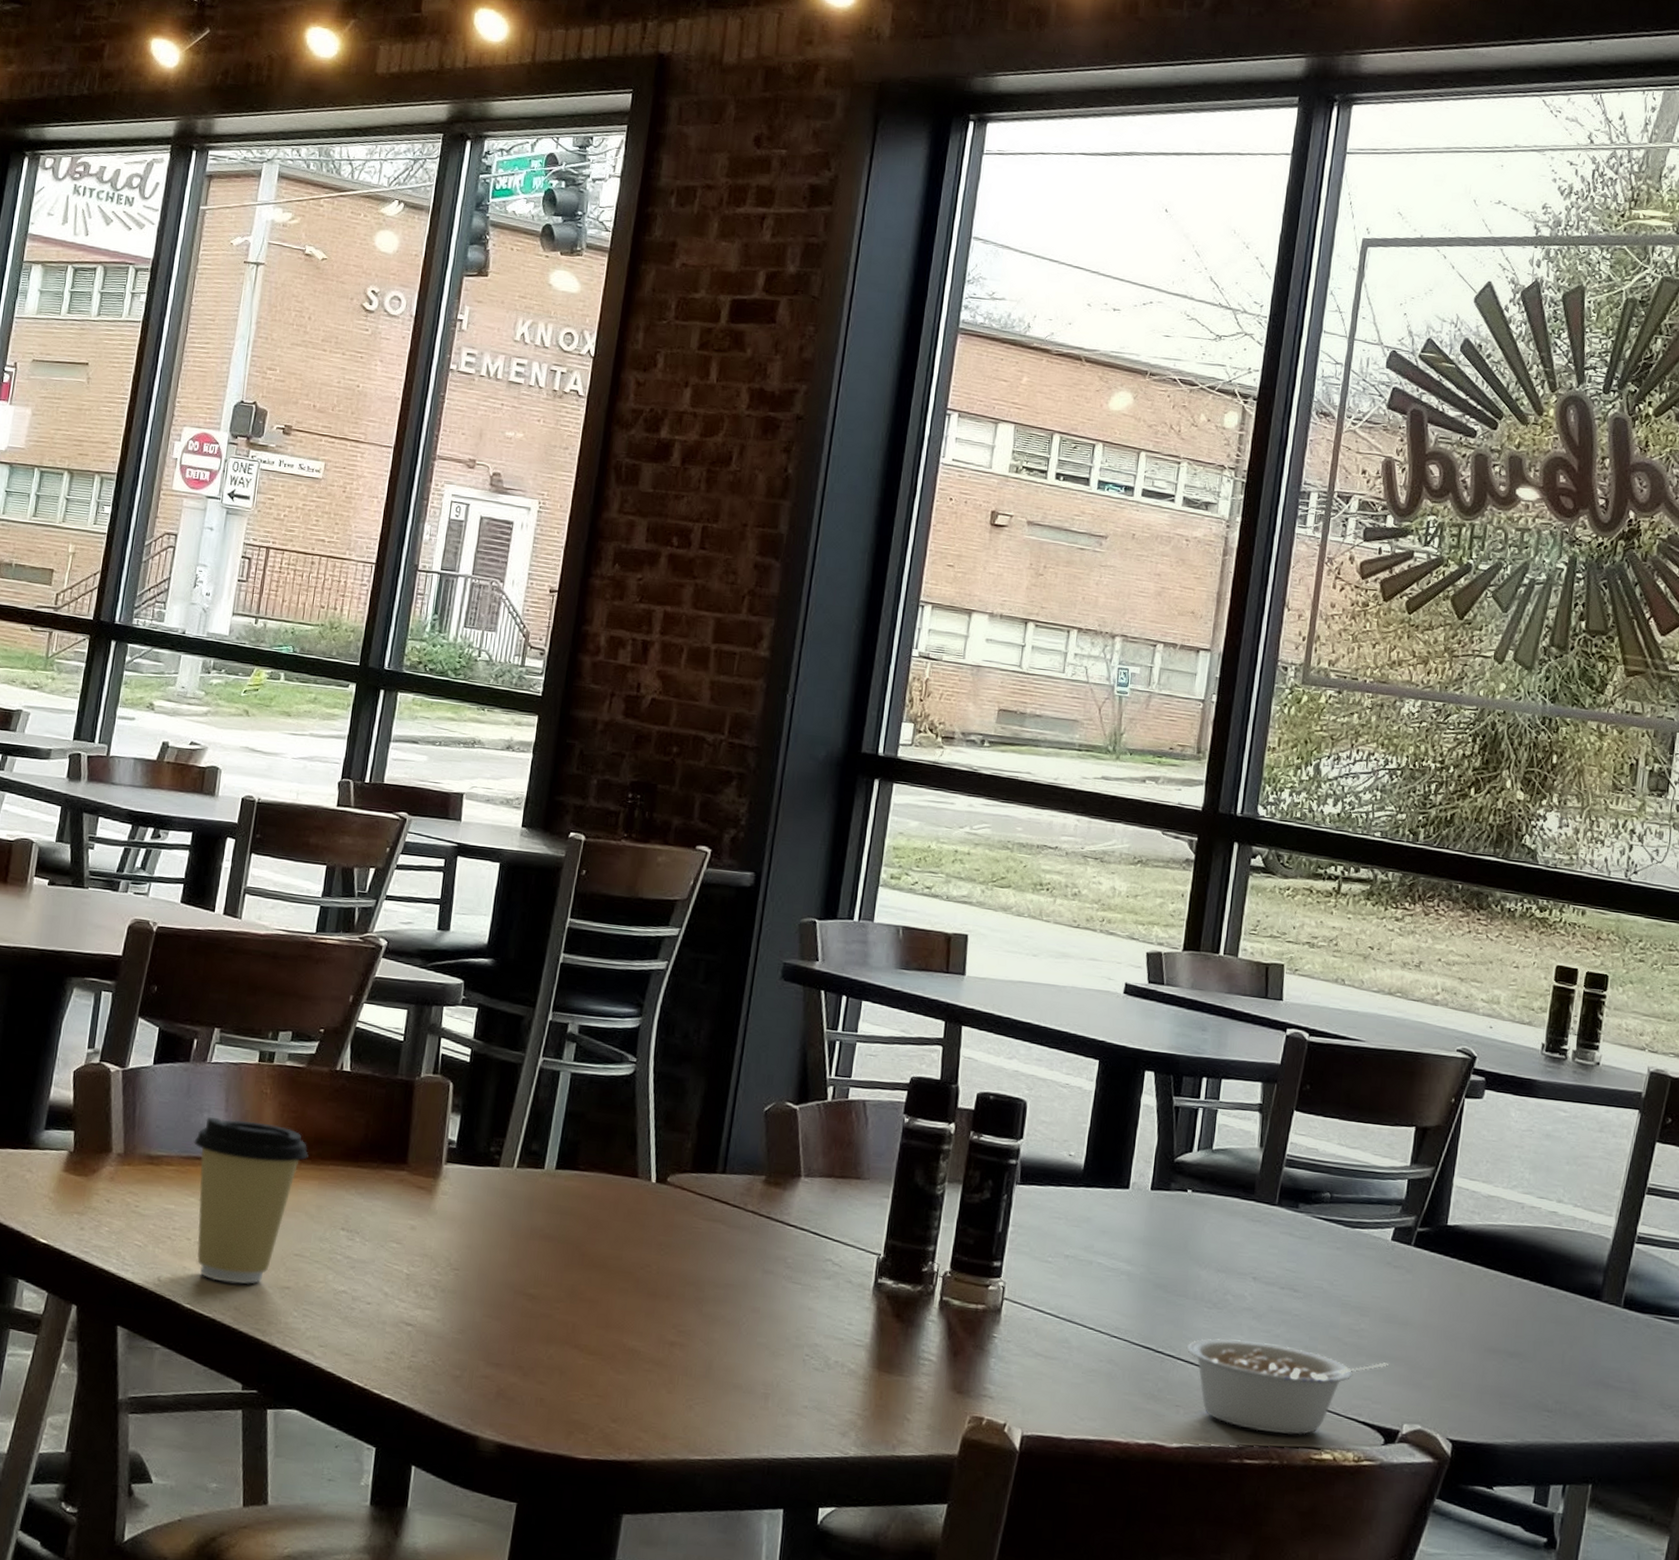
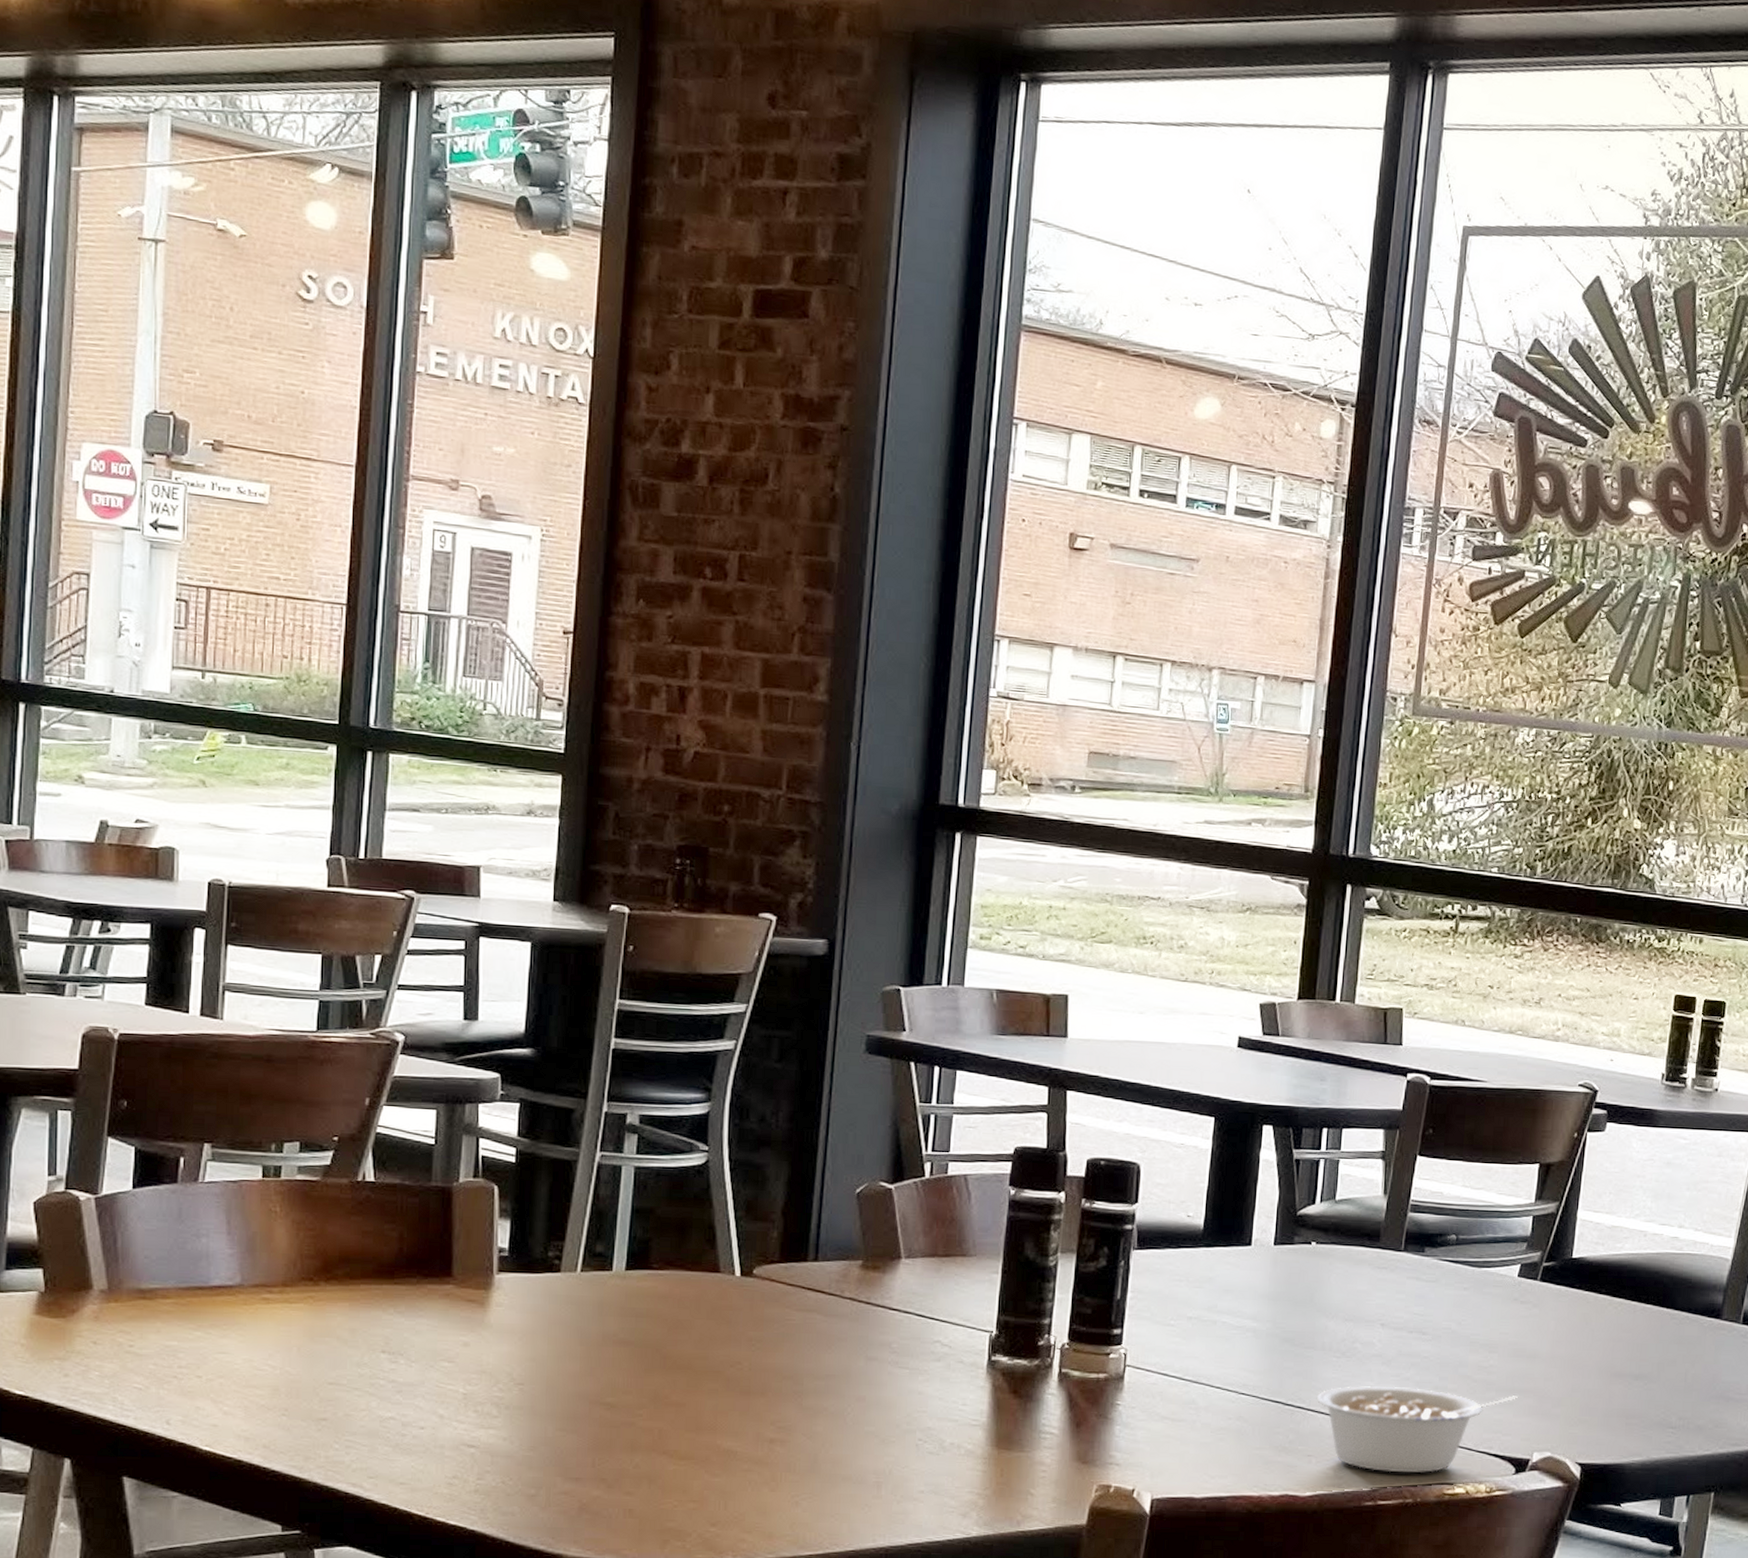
coffee cup: present [194,1117,309,1284] -> none [193,1242,334,1420]

